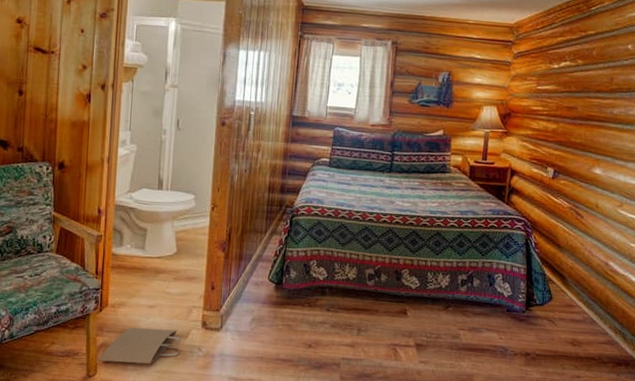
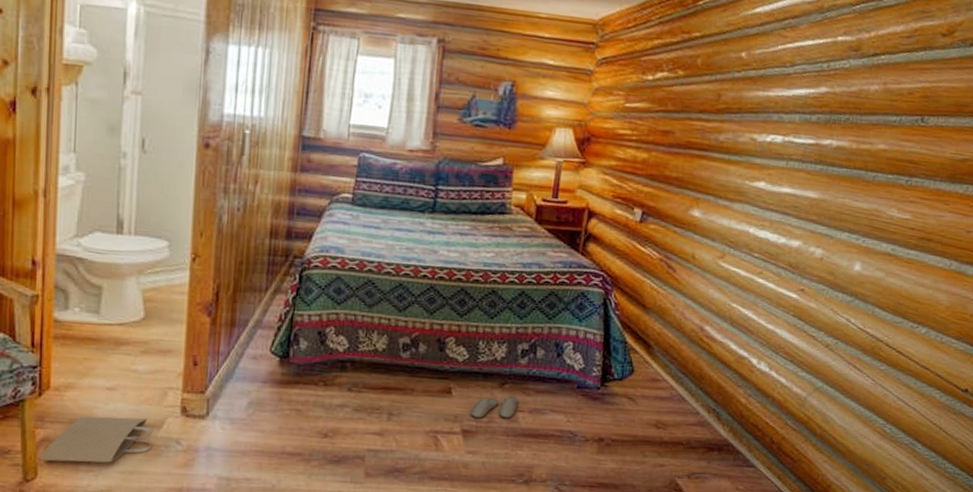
slippers: none [422,316,460,335] -> present [470,395,519,419]

